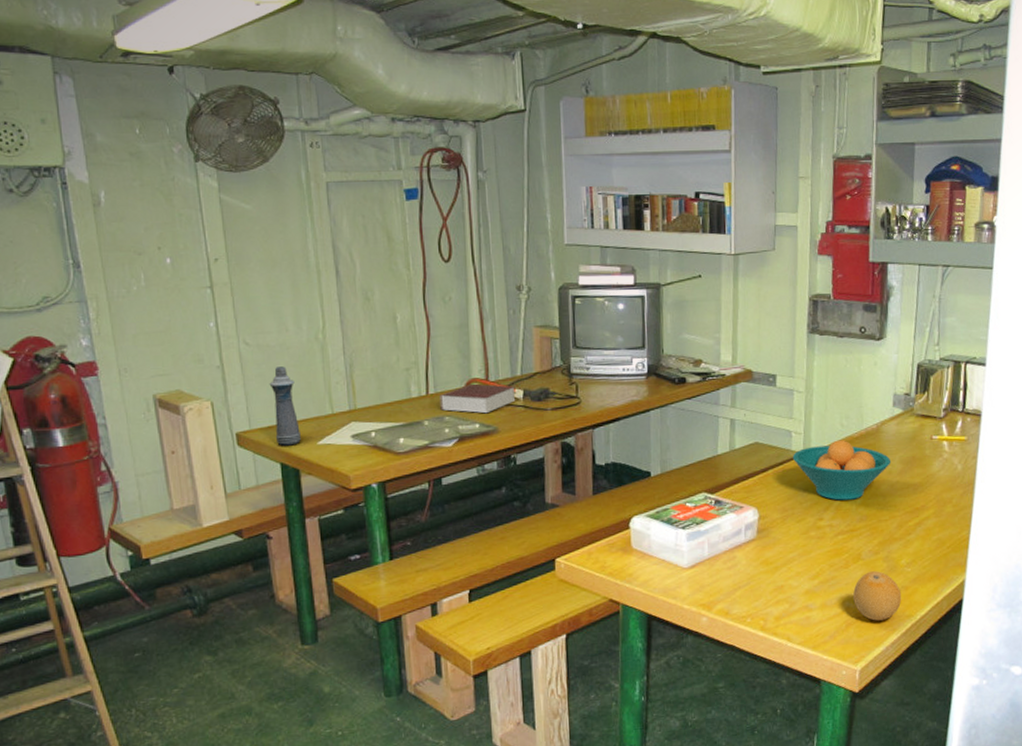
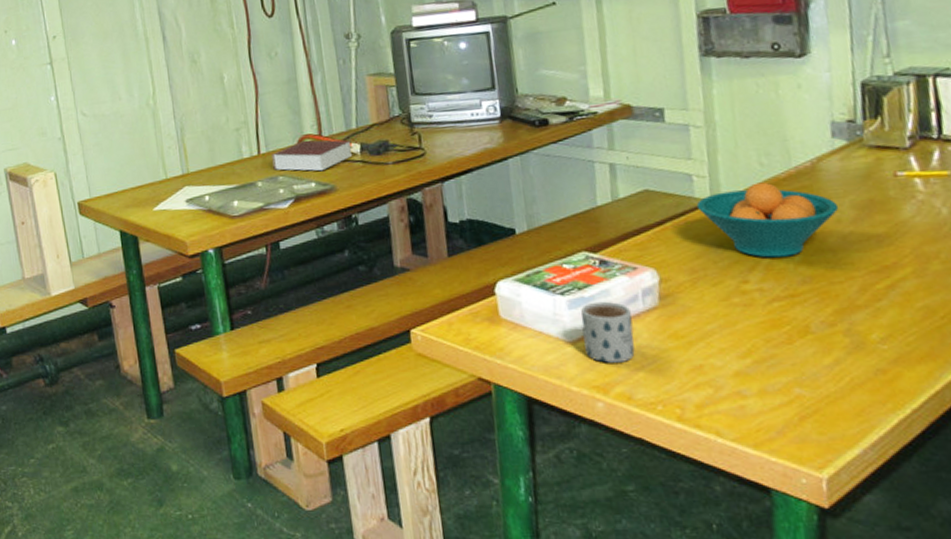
bottle: present [269,366,301,446] -> none [106,134,138,213]
mug: none [696,534,735,585] -> present [581,301,635,363]
fruit: present [853,571,902,621] -> none [804,348,880,414]

